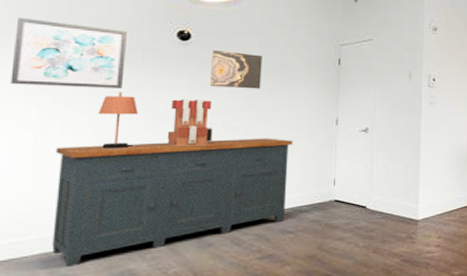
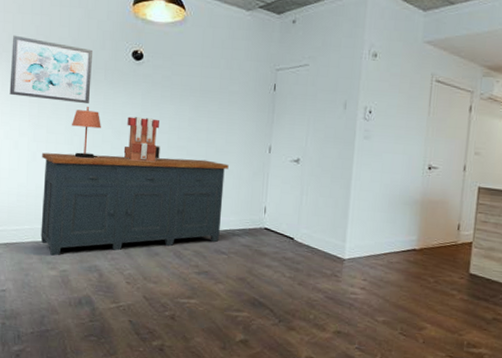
wall art: present [210,49,262,89] -> none [159,70,204,112]

